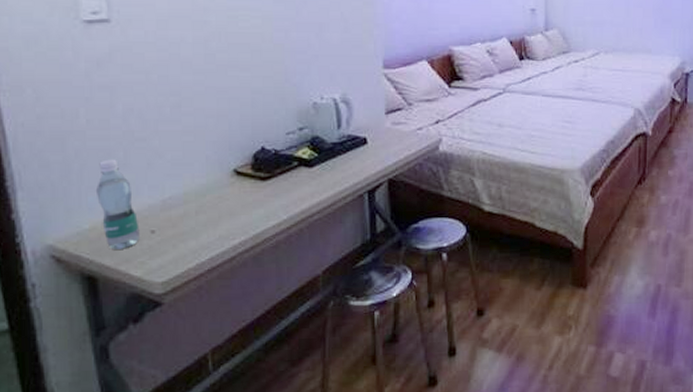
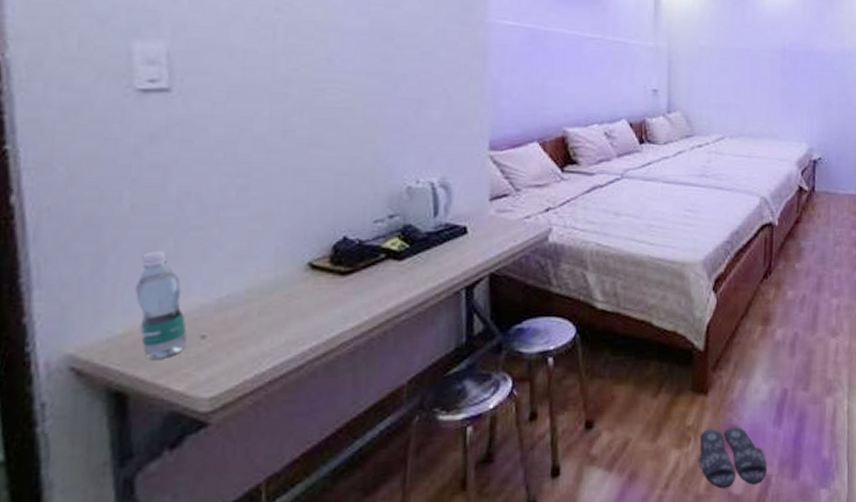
slippers: none [578,317,642,370] -> present [697,426,767,488]

